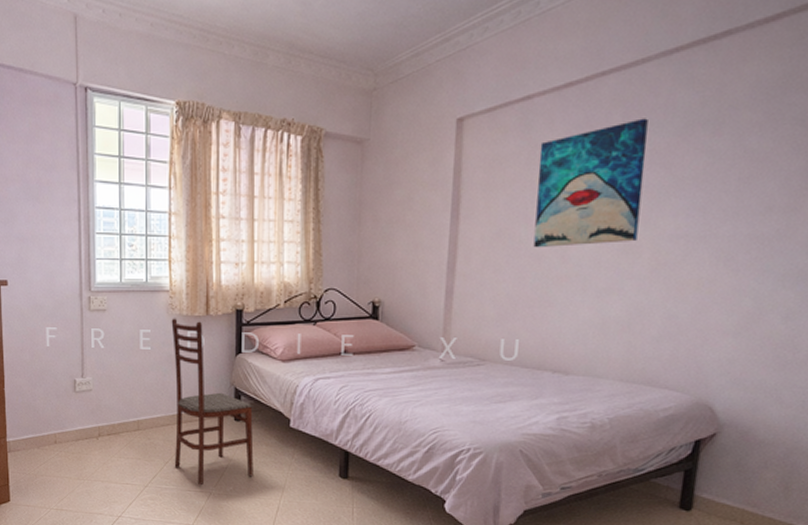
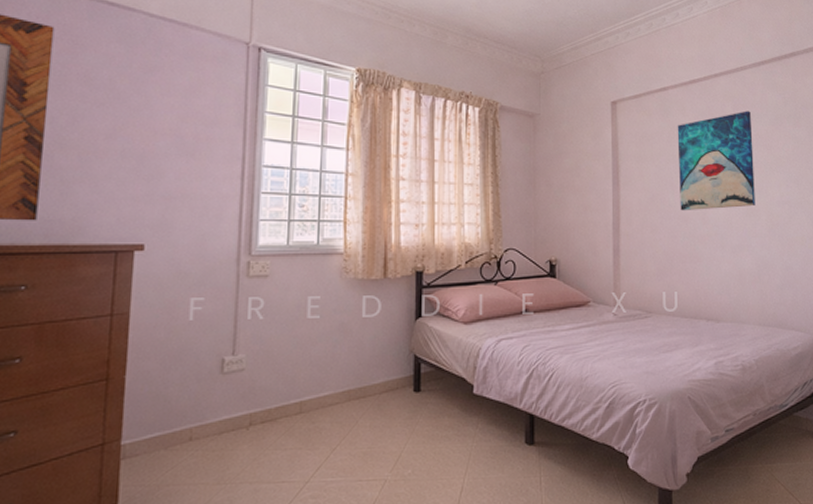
dining chair: present [171,318,254,486] -> none [343,282,435,473]

